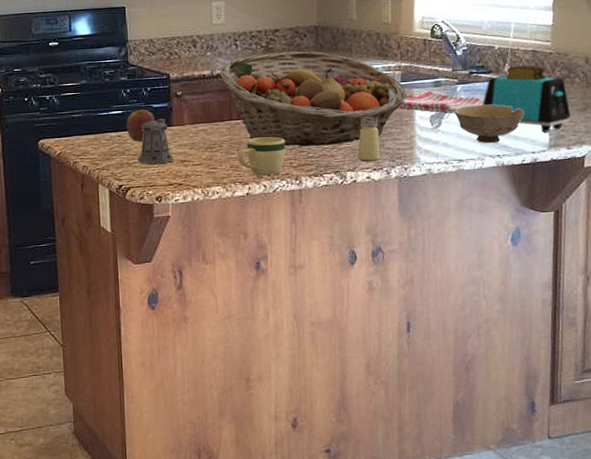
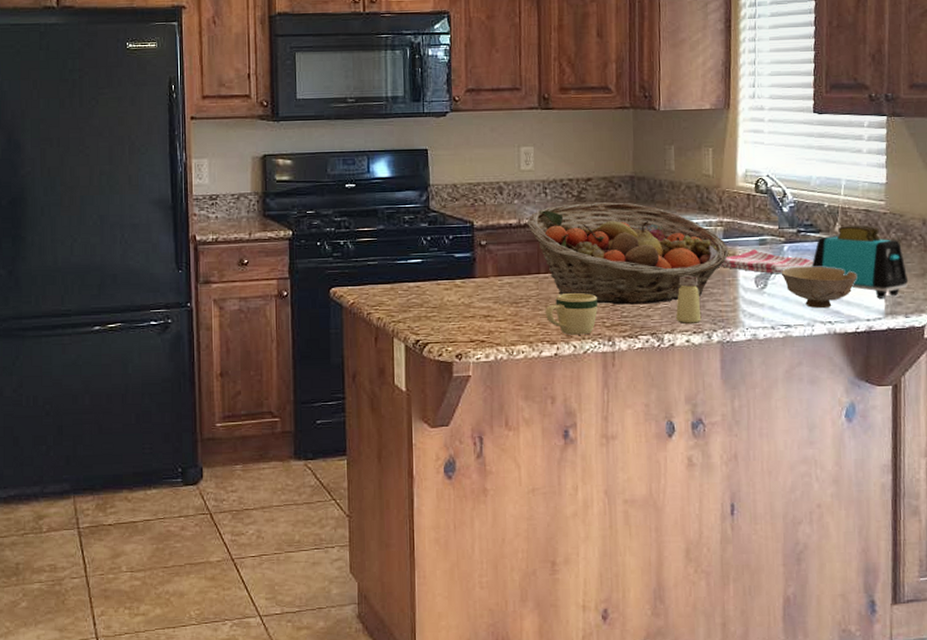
pepper shaker: present [124,118,173,164] -> none [423,269,476,318]
apple: present [126,109,155,142] -> none [425,259,457,293]

